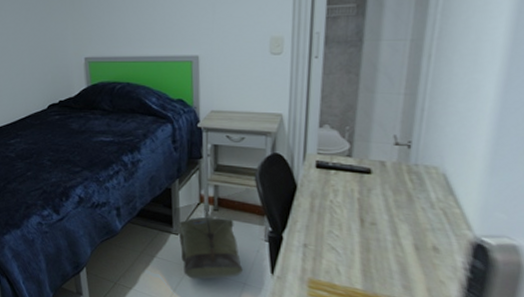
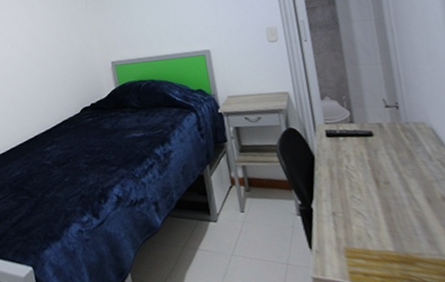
backpack: present [178,217,244,279] -> none [215,197,284,268]

